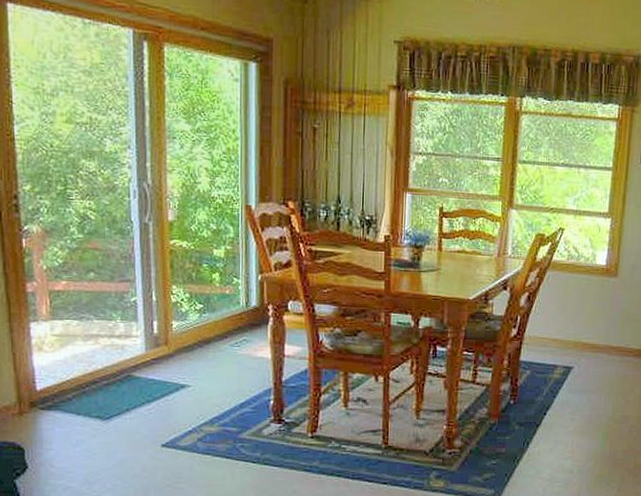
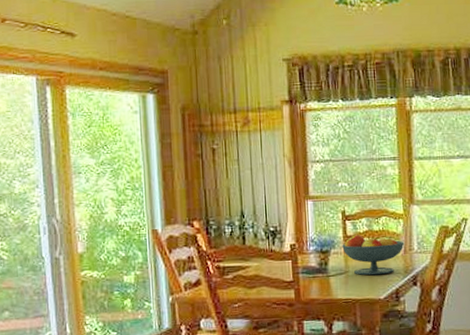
fruit bowl: none [436,232,499,276] -> present [342,234,405,276]

